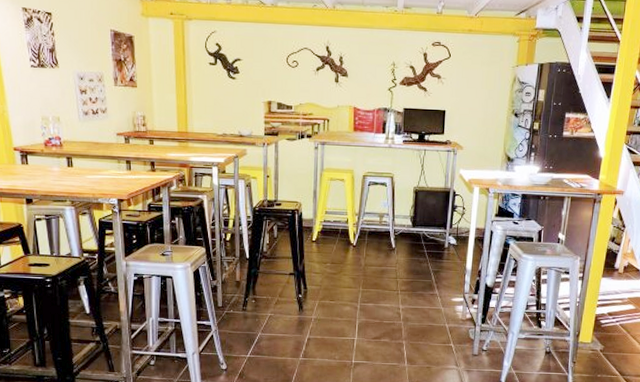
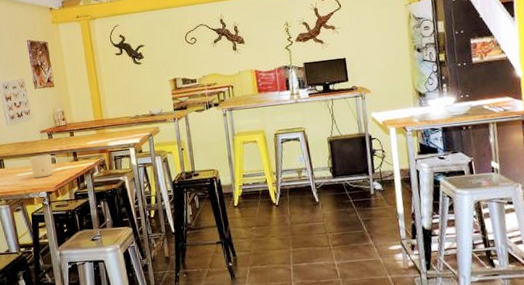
mug: none [102,158,134,184] -> present [30,153,59,179]

